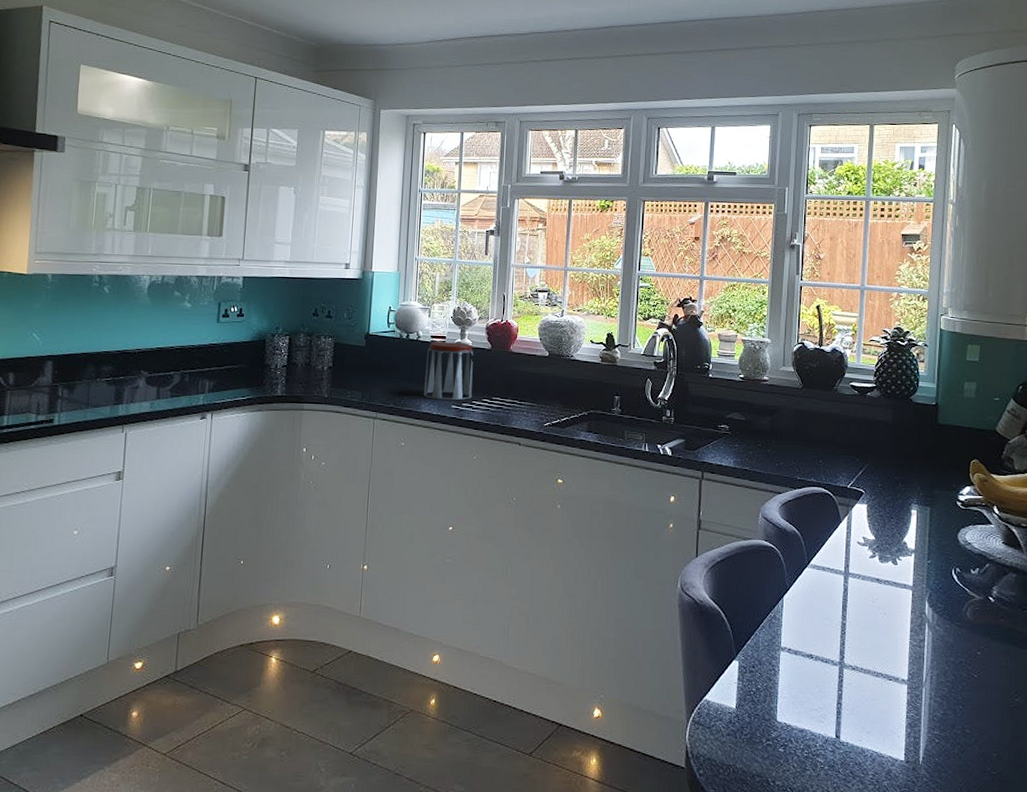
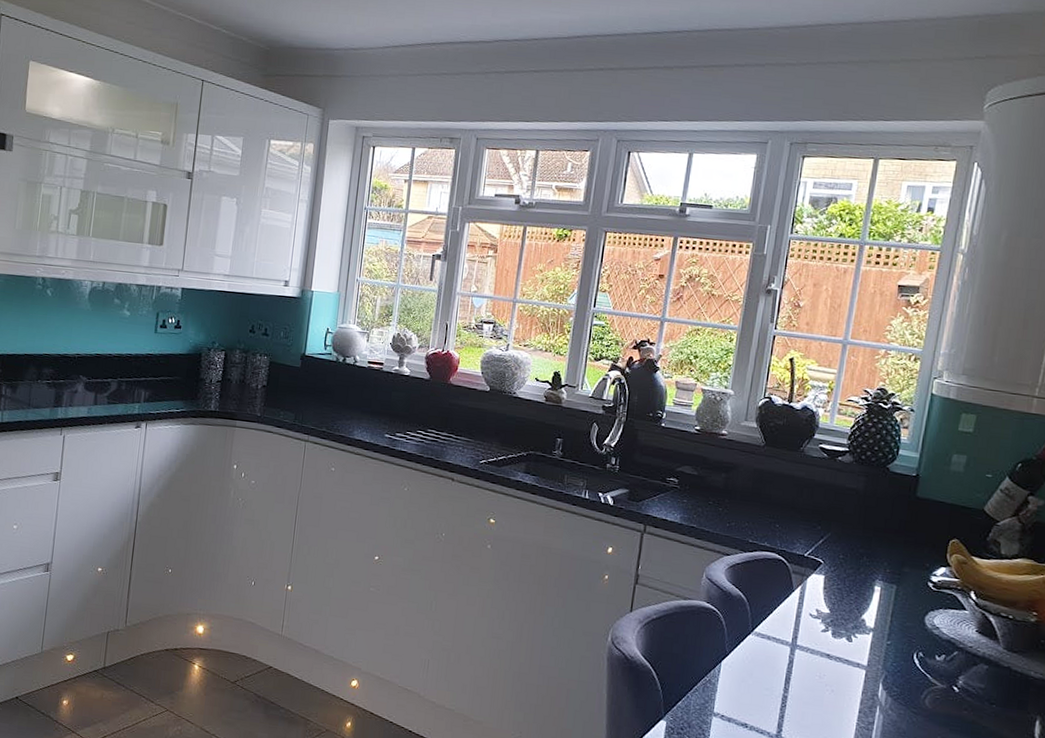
jar: present [423,342,474,401] -> none [356,368,411,430]

